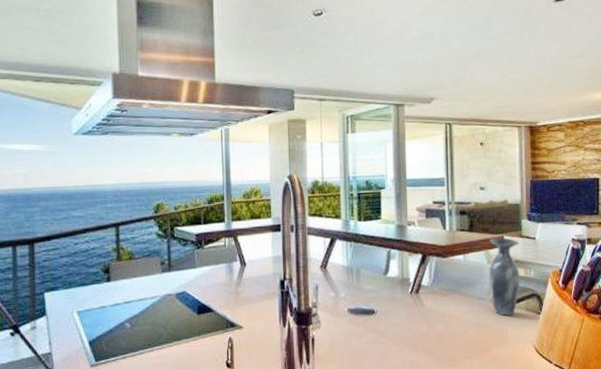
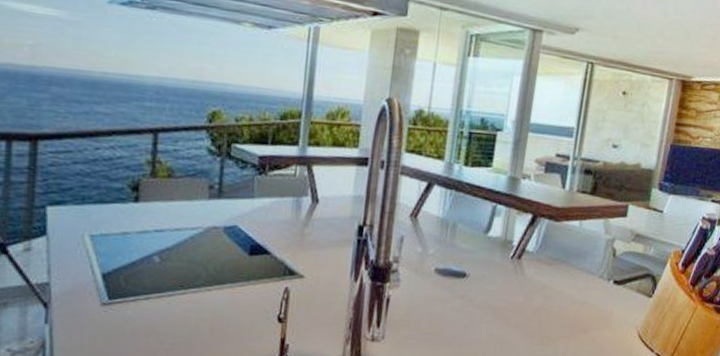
vase: present [489,237,520,316] -> none [601,205,644,295]

